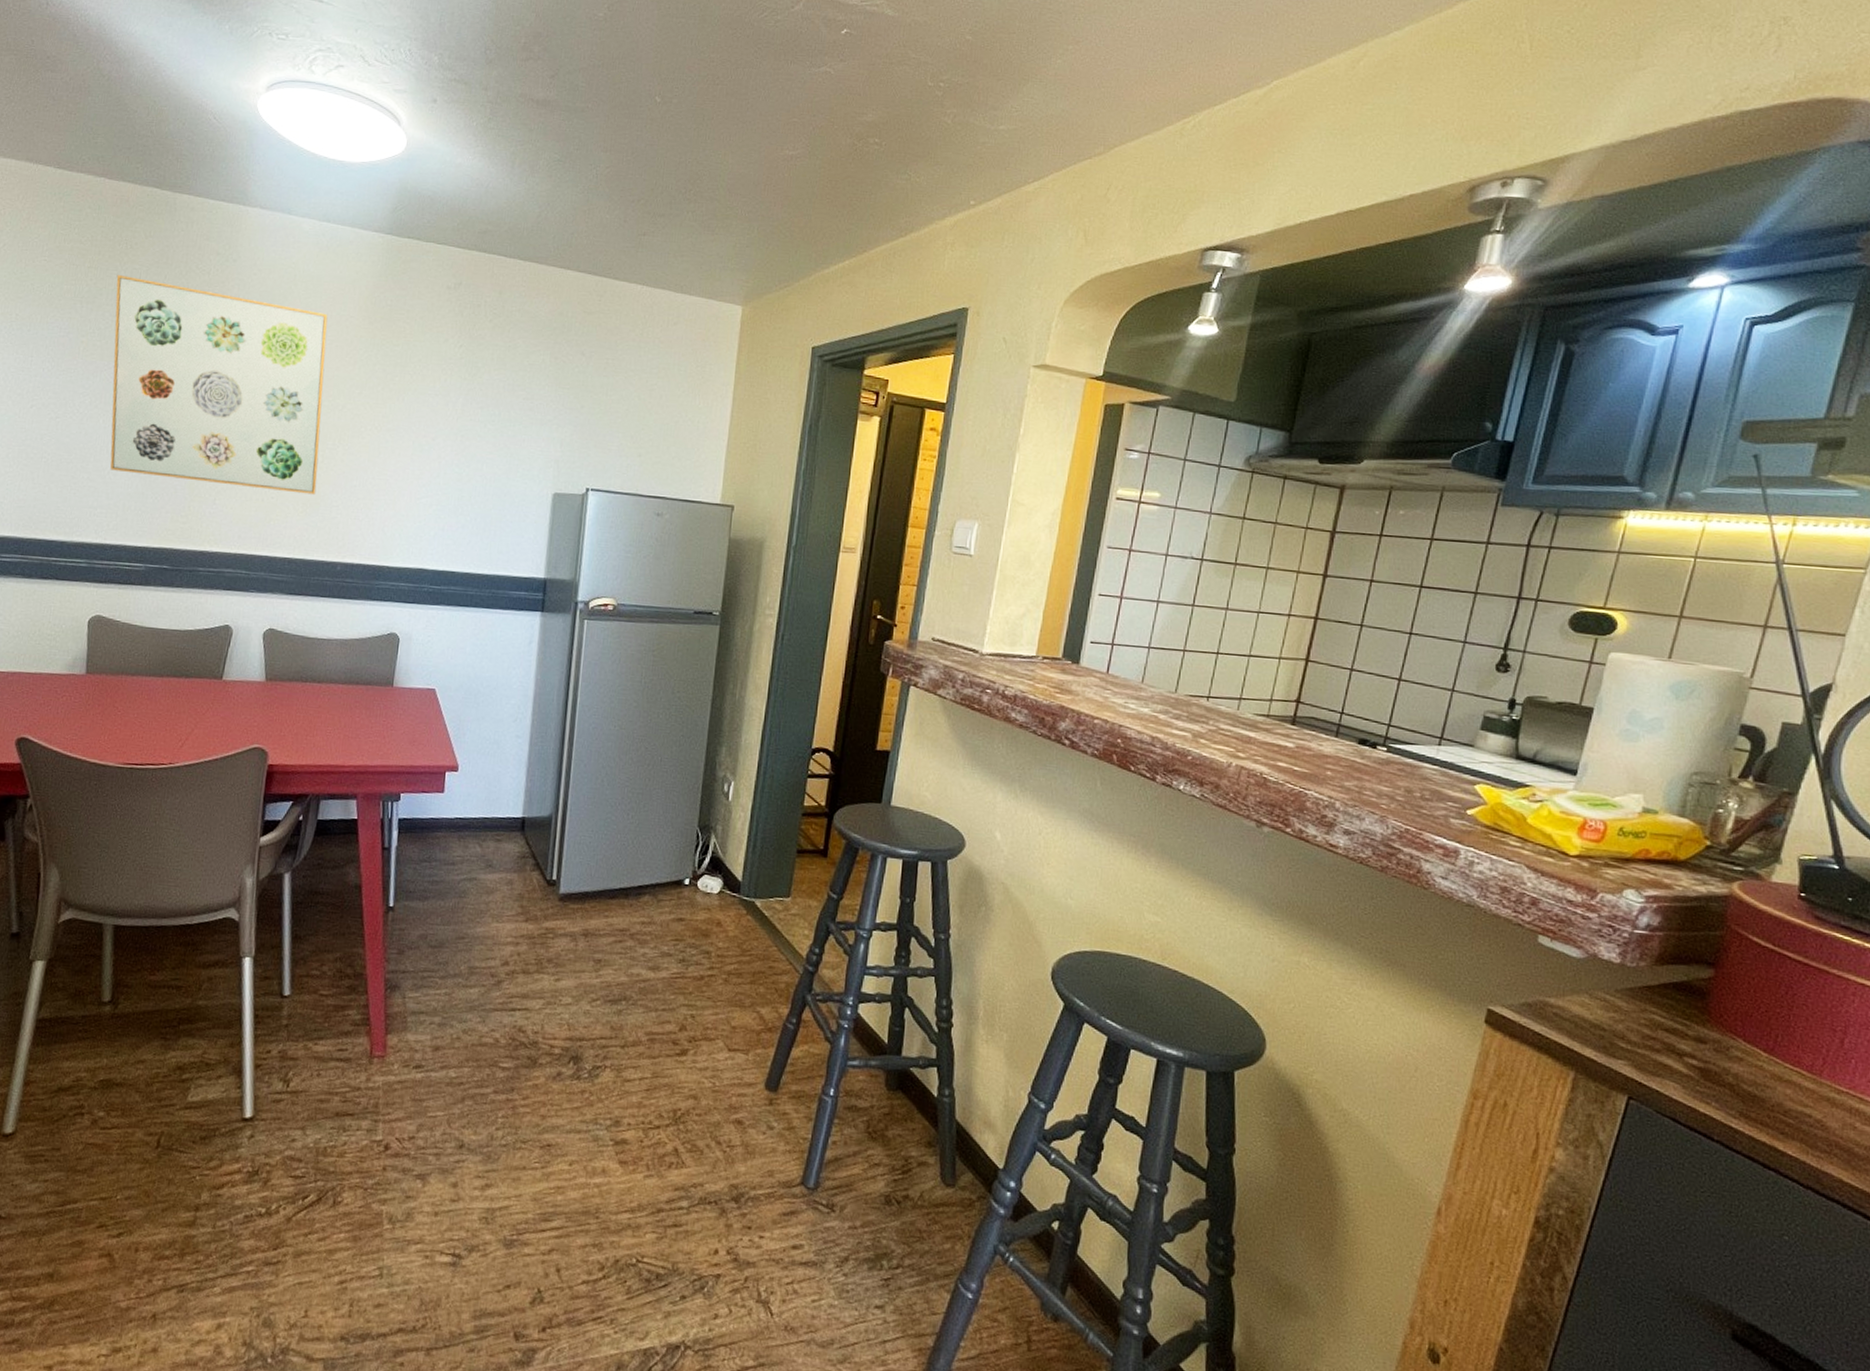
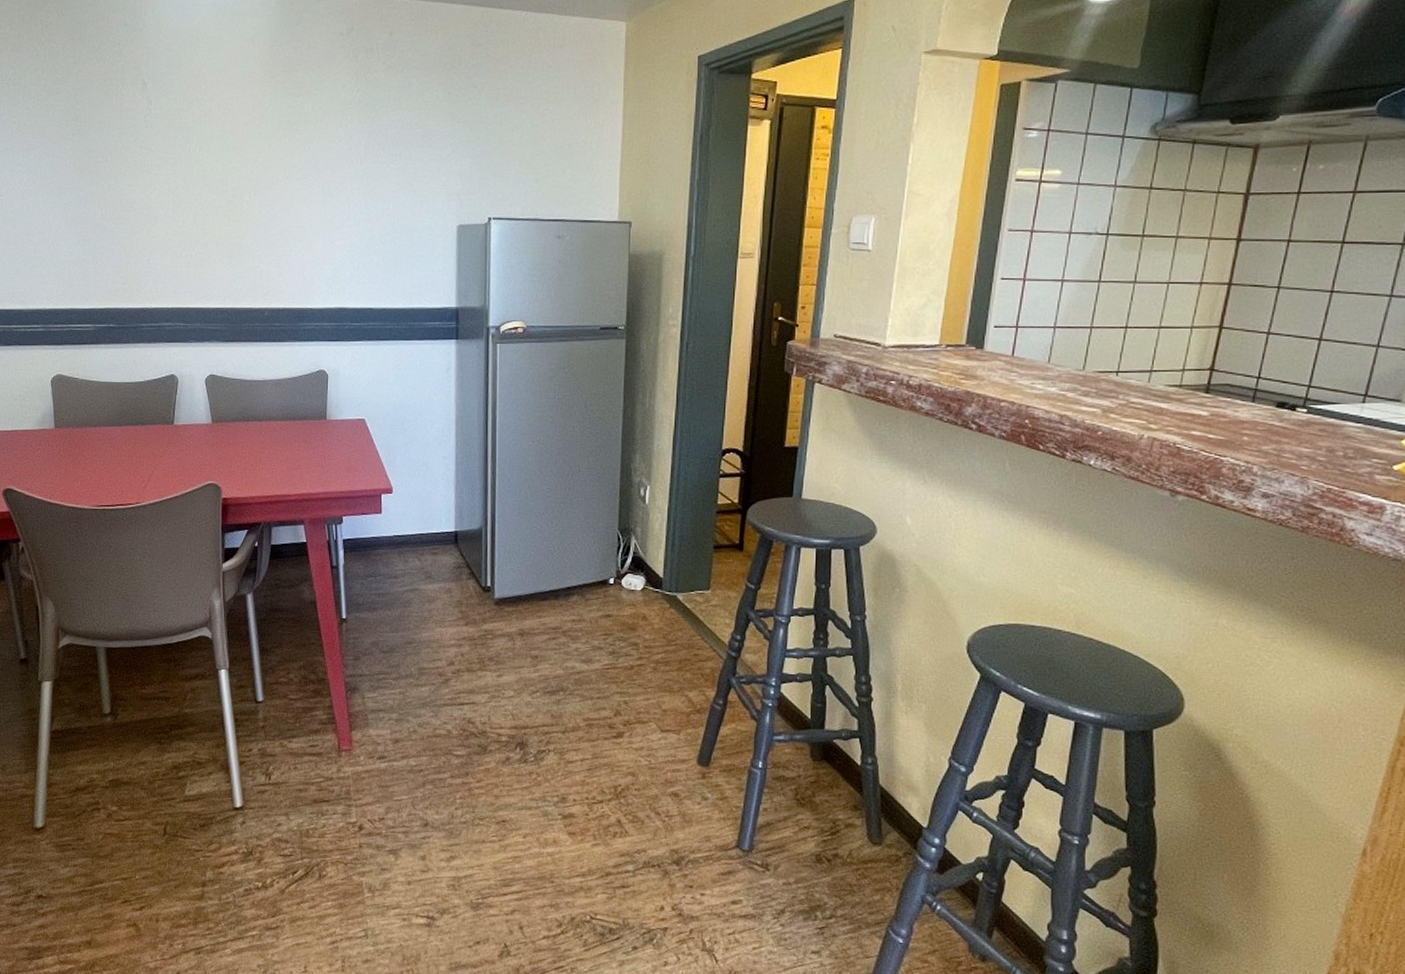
wall art: present [110,275,328,495] -> none [37,55,239,247]

